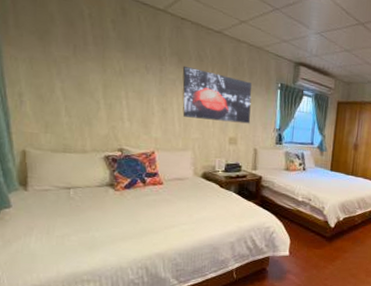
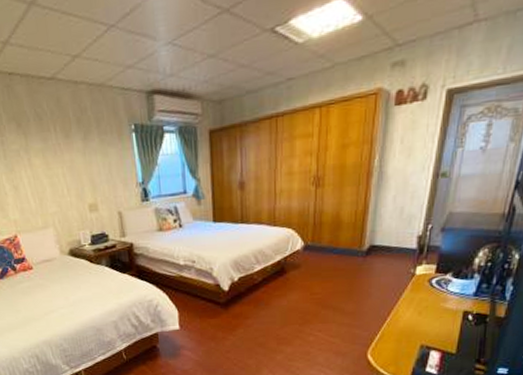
wall art: present [182,65,252,124] -> none [22,130,108,190]

